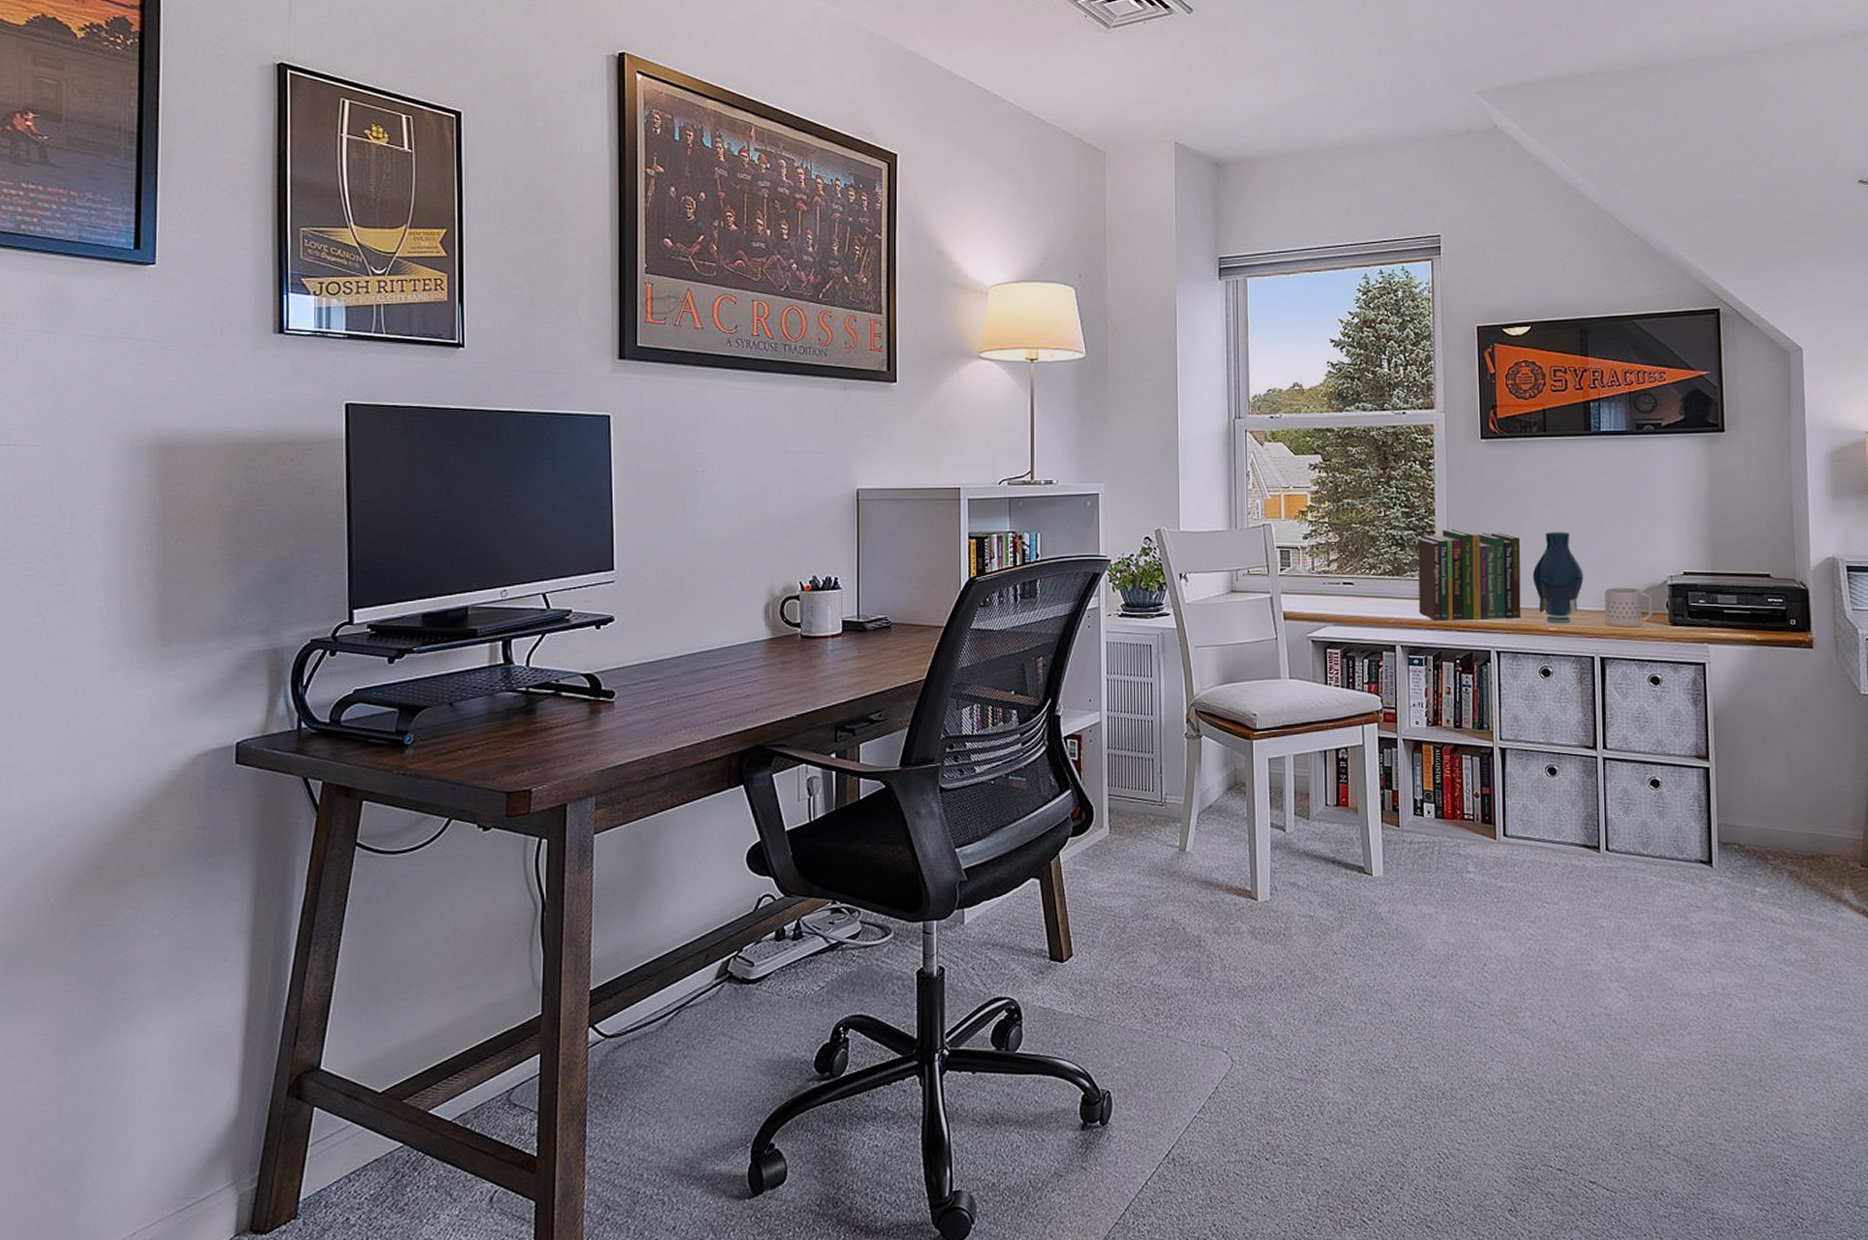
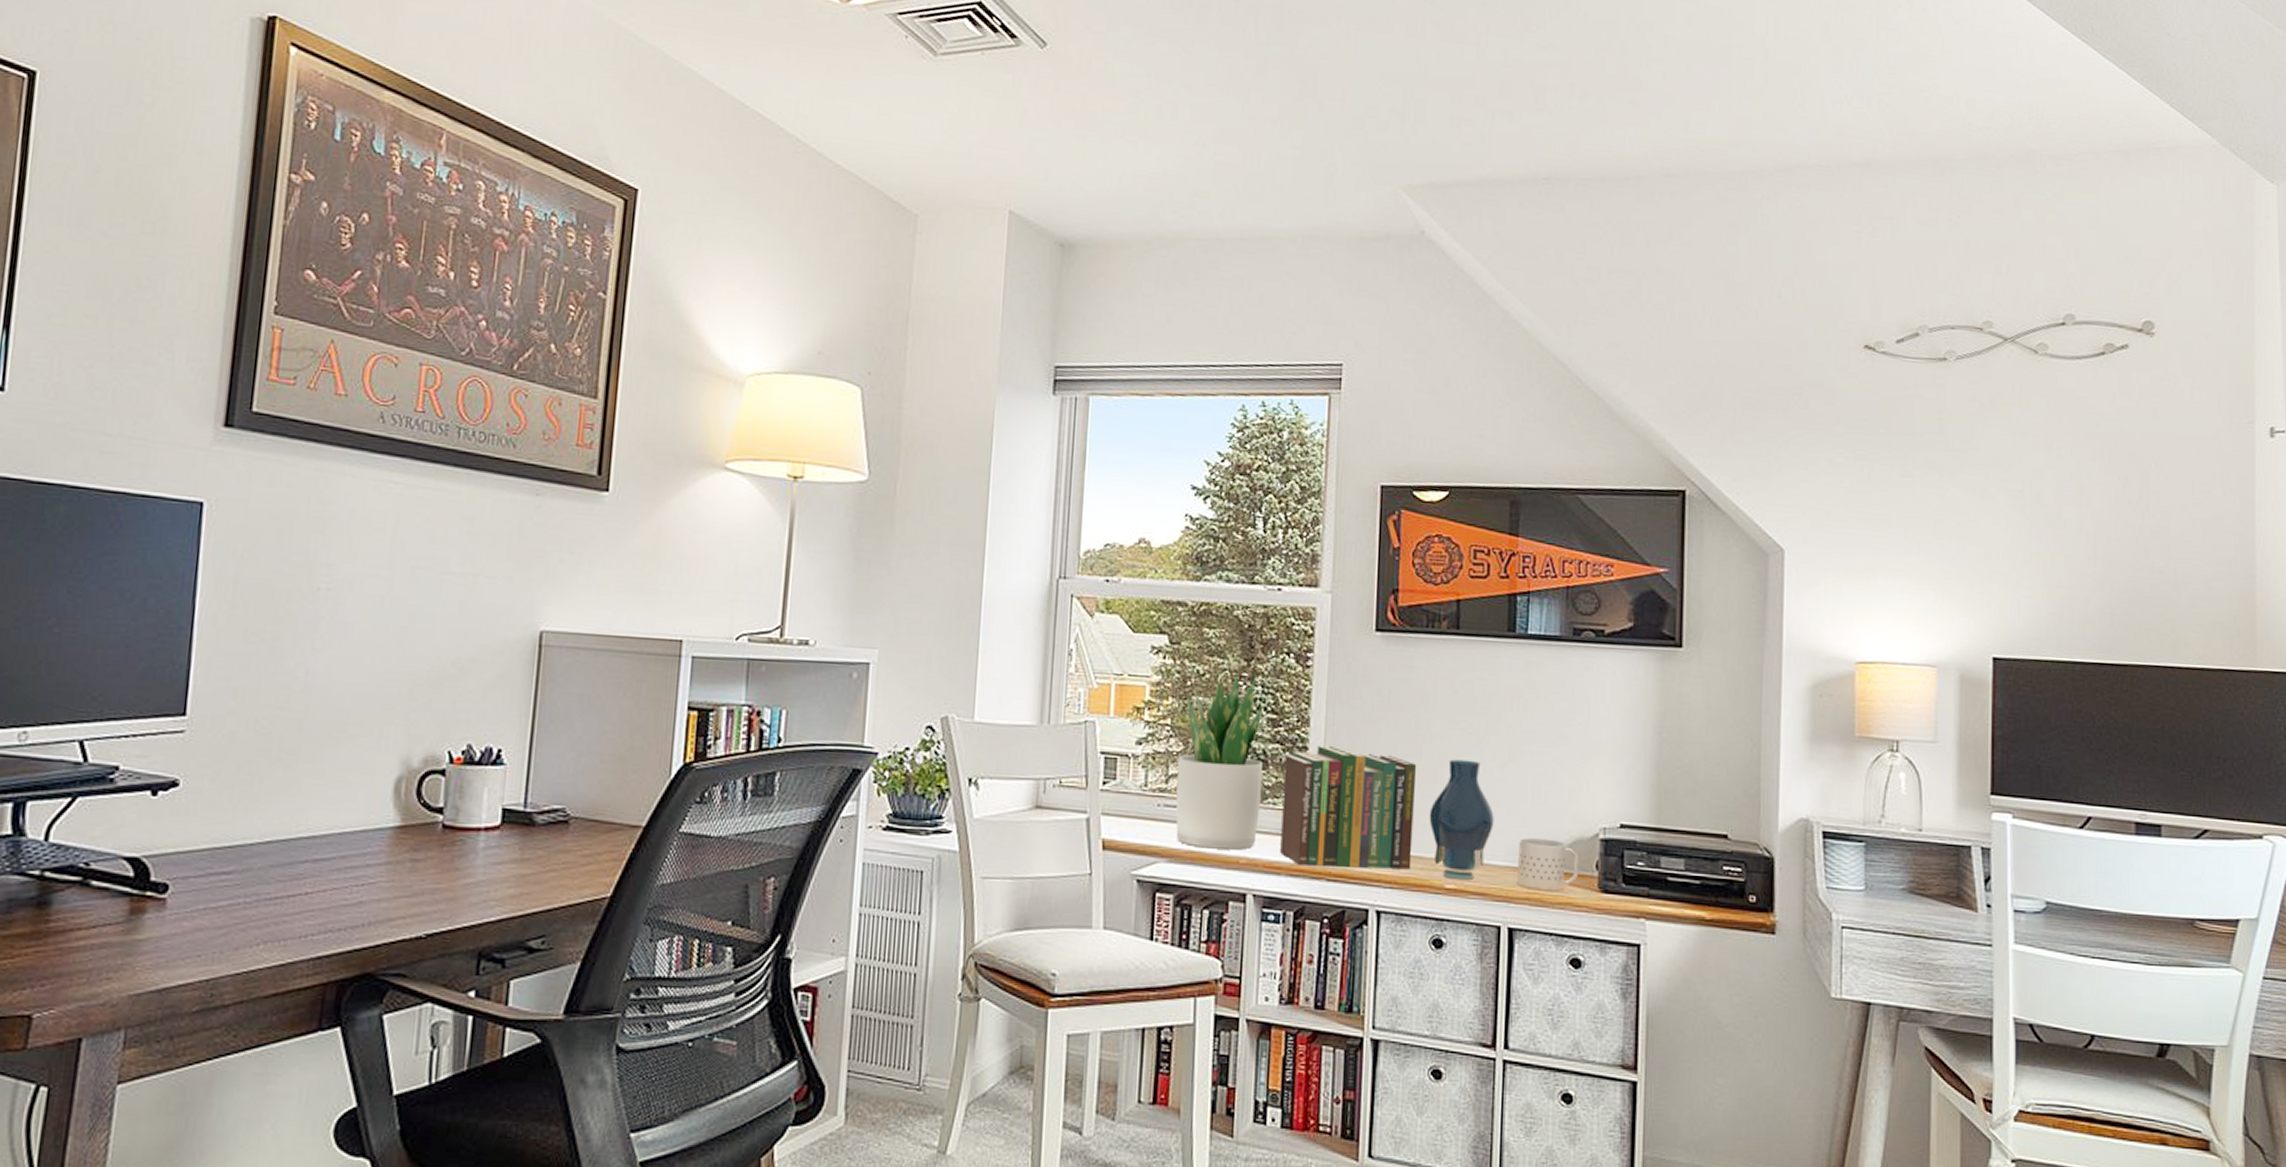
planter: none [1336,481,1402,613] -> present [1175,675,1268,850]

